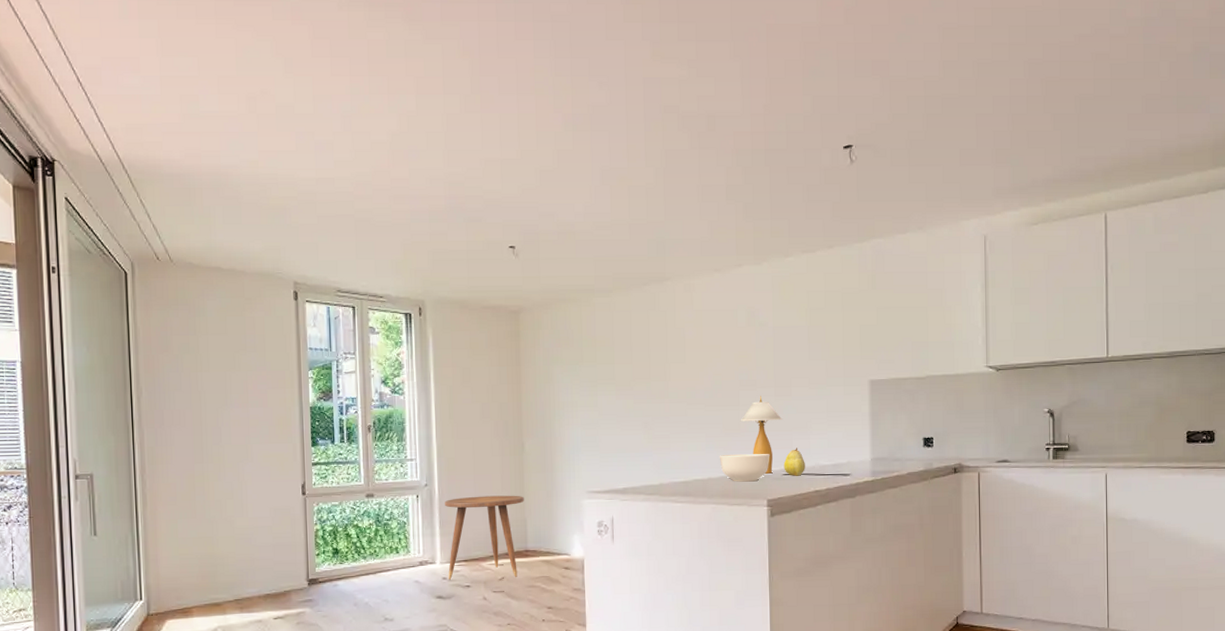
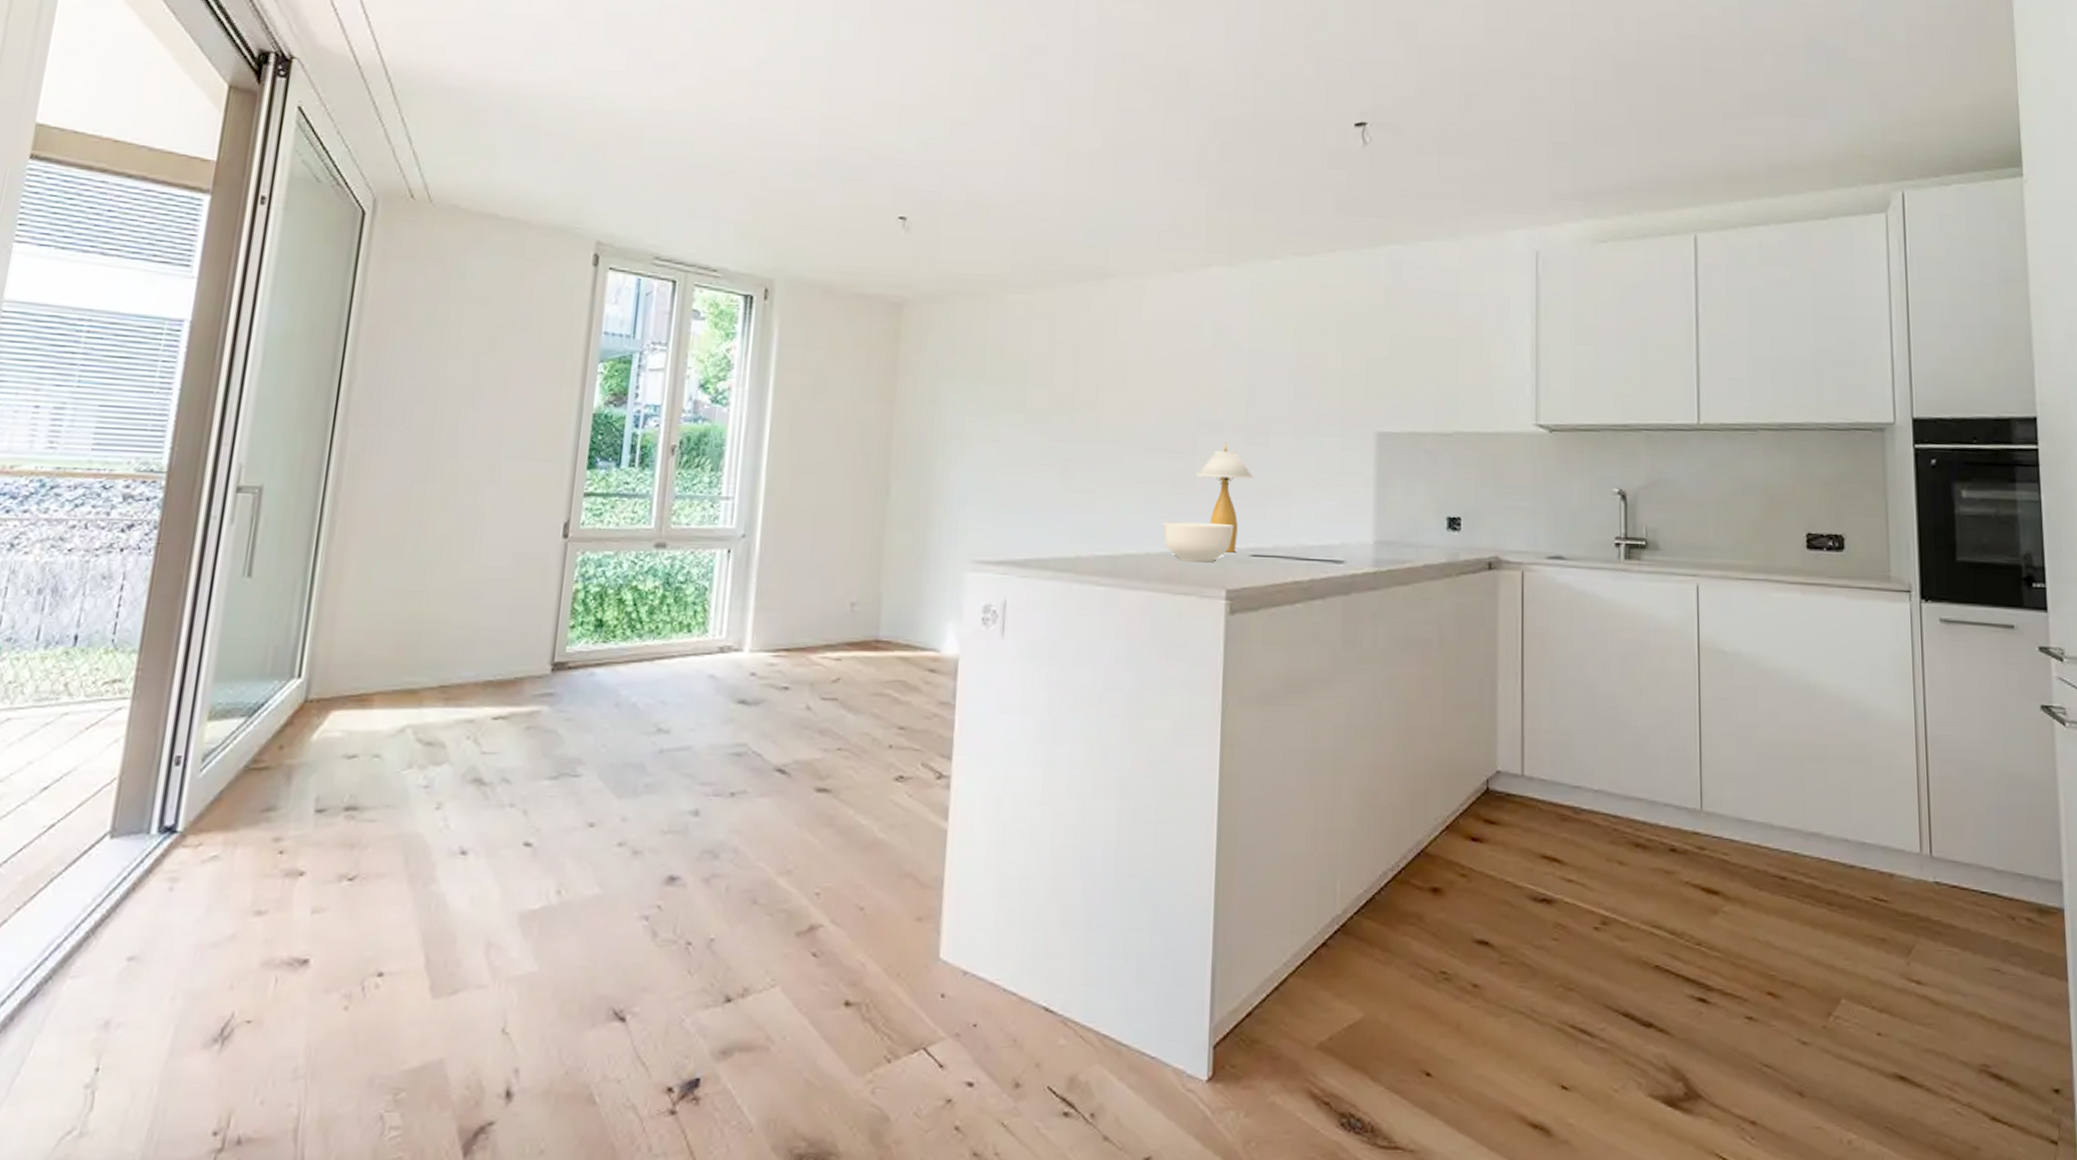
side table: present [445,495,524,581] -> none [759,556,882,679]
fruit: present [783,448,805,476] -> none [1252,519,1282,559]

